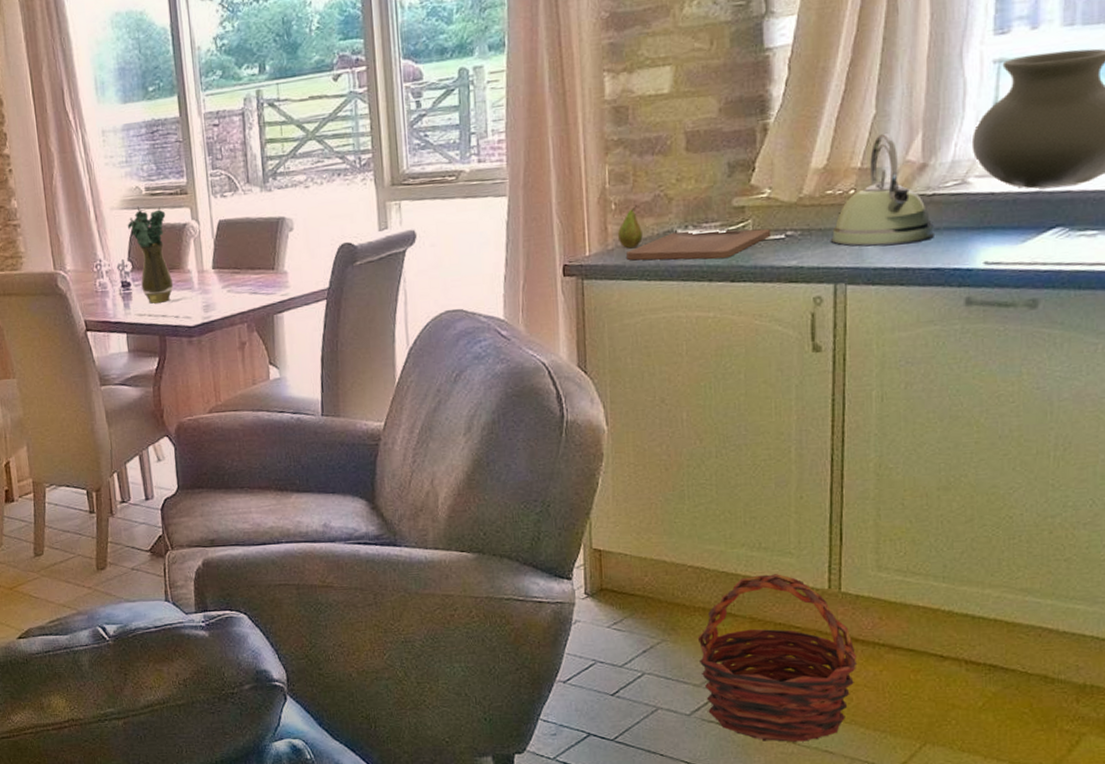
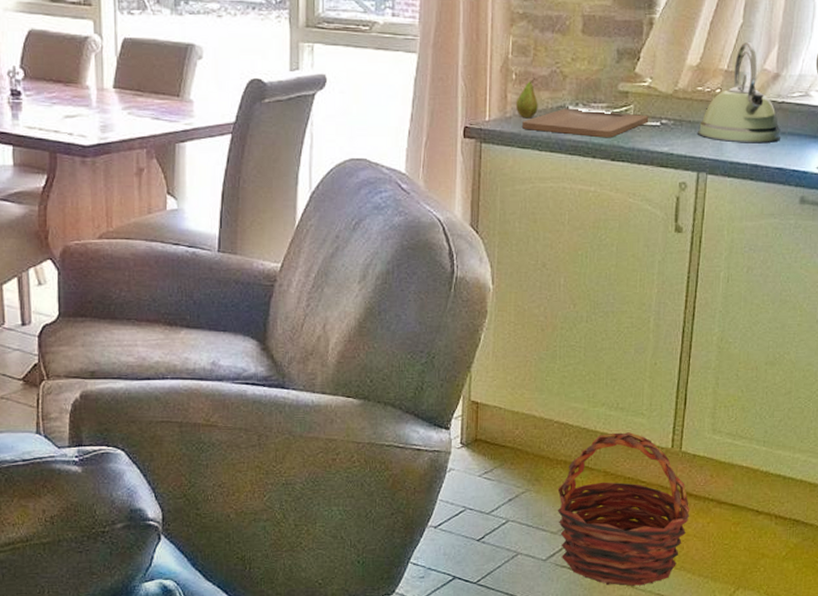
vase: present [127,206,174,304] -> none [21,11,69,117]

